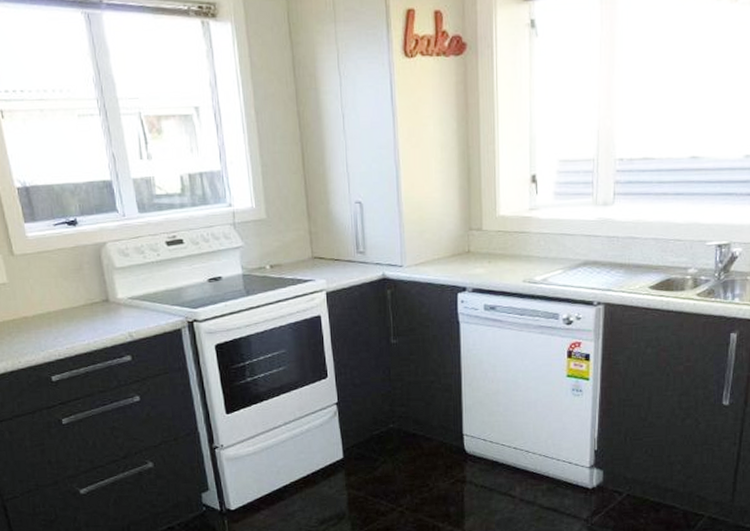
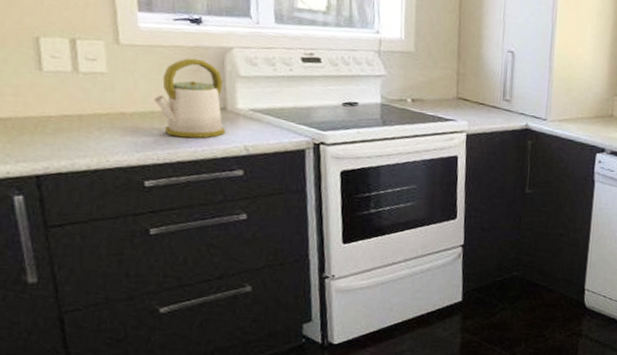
kettle: none [48,258,111,333] -> present [153,58,225,138]

